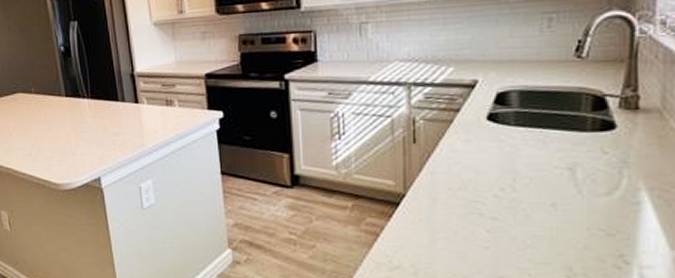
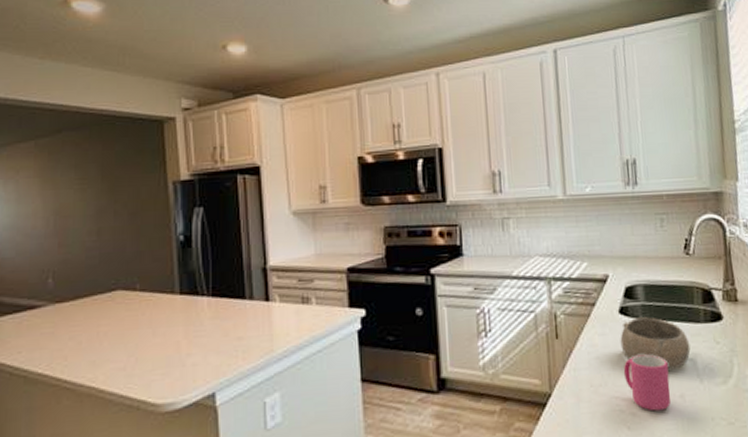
bowl: none [486,124,570,178] -> present [620,317,691,370]
mug: none [486,162,540,217] -> present [623,354,671,411]

